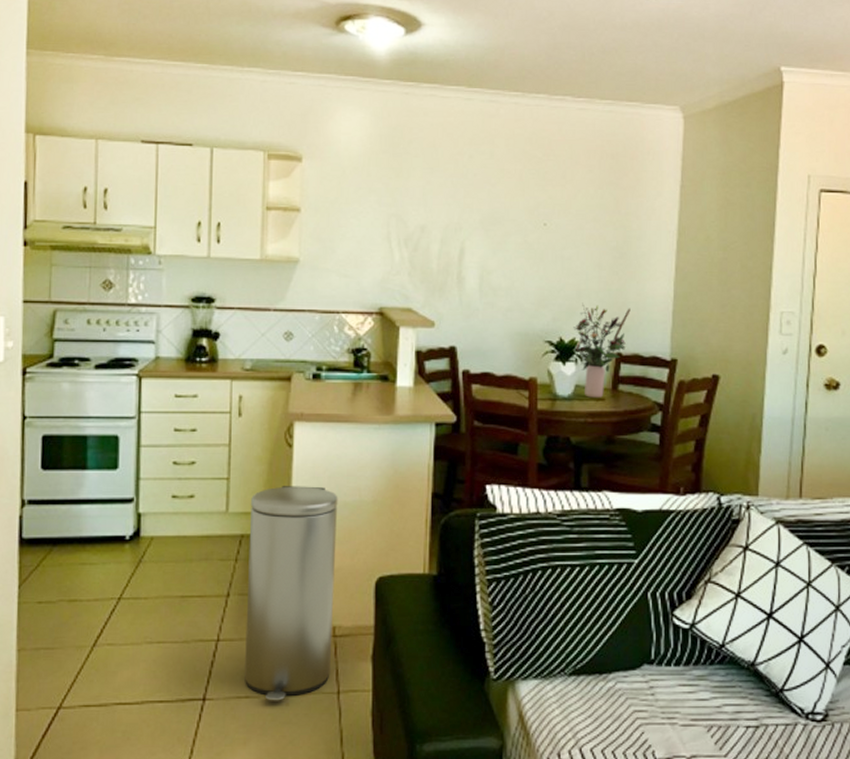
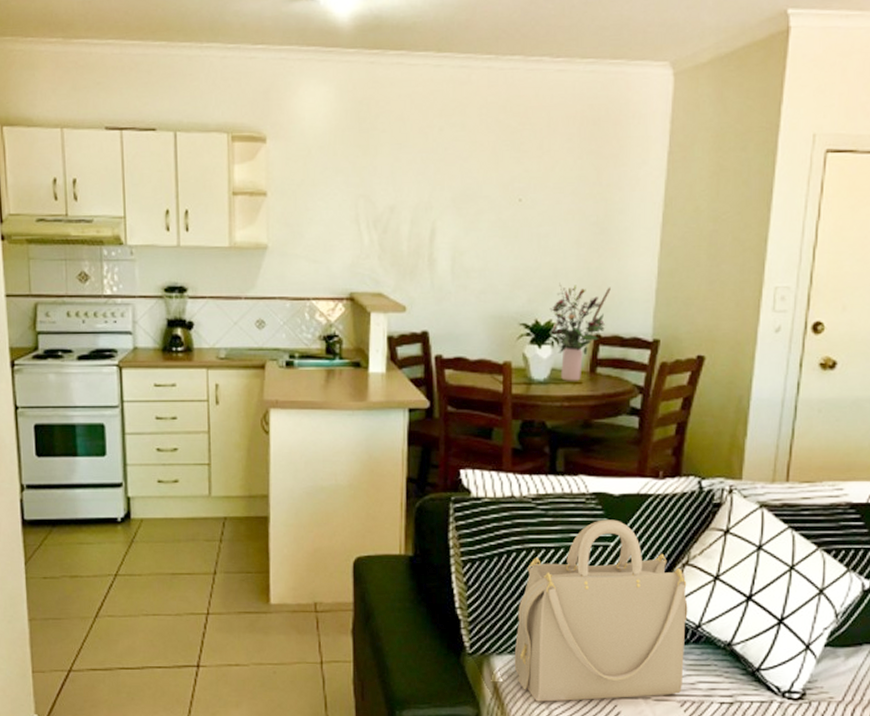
pedal bin: present [243,486,338,701] -> none [231,471,315,669]
handbag: none [540,536,712,730] -> present [514,519,688,702]

